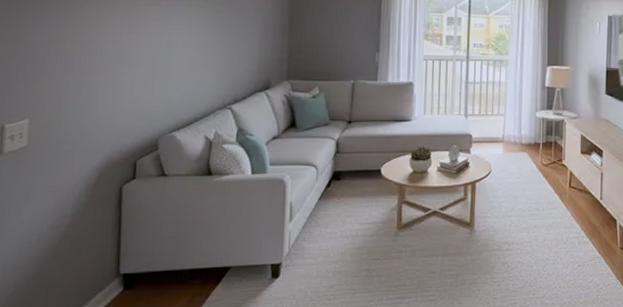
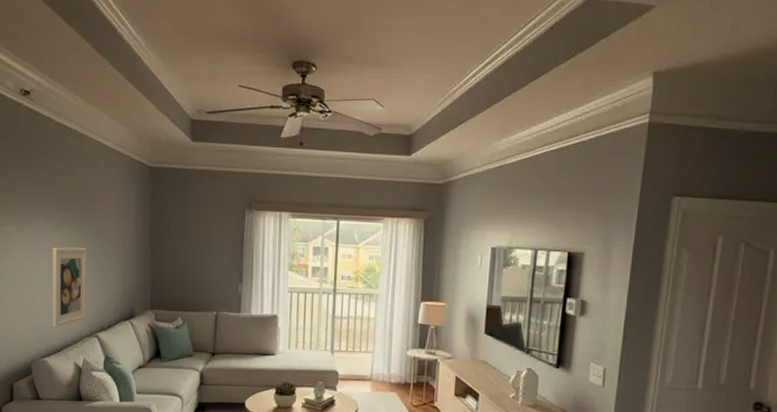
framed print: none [182,20,223,101] -> present [51,247,87,328]

